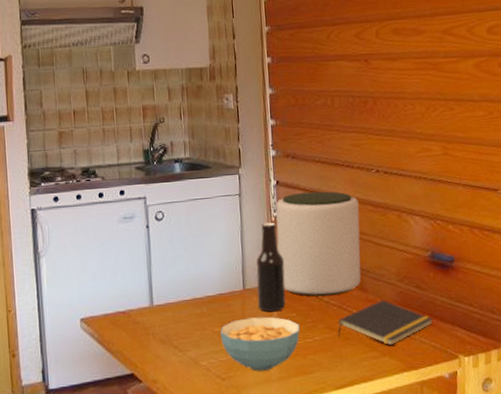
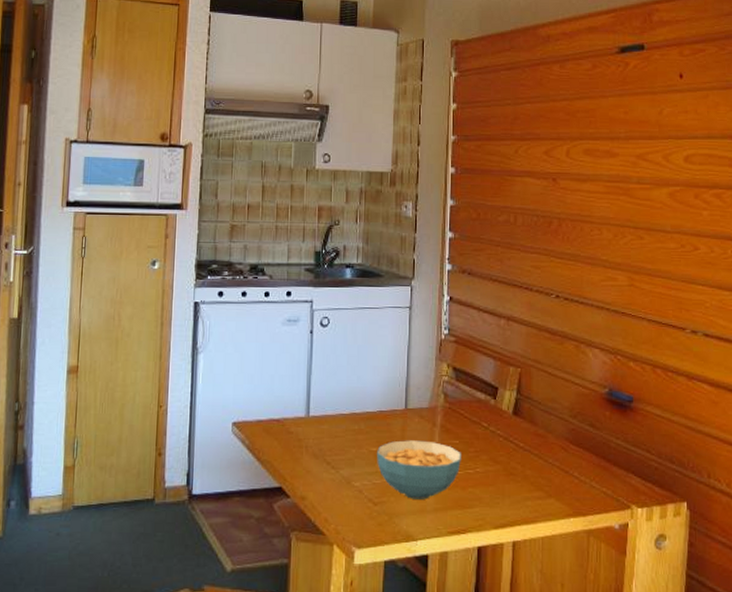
beer bottle: present [256,222,286,312] -> none [419,340,451,437]
plant pot: present [276,191,361,297] -> none [445,312,534,425]
notepad: present [337,300,433,346] -> none [501,436,606,487]

